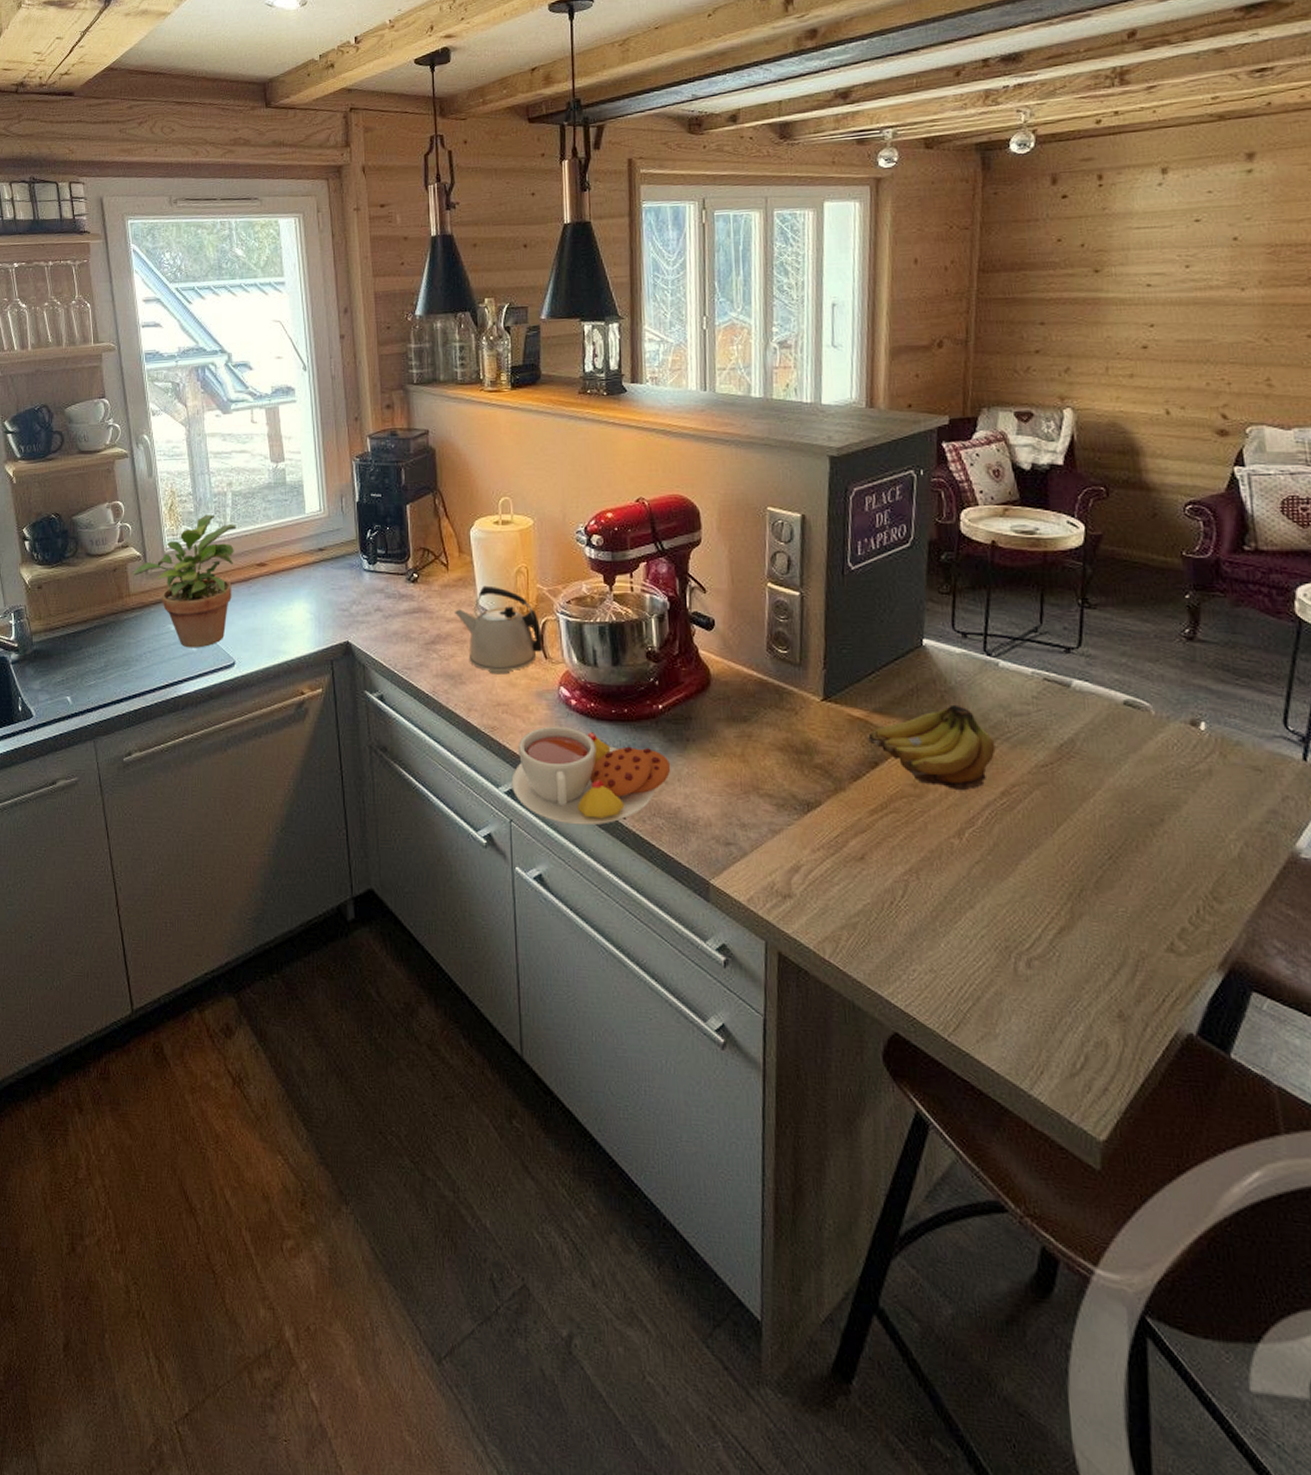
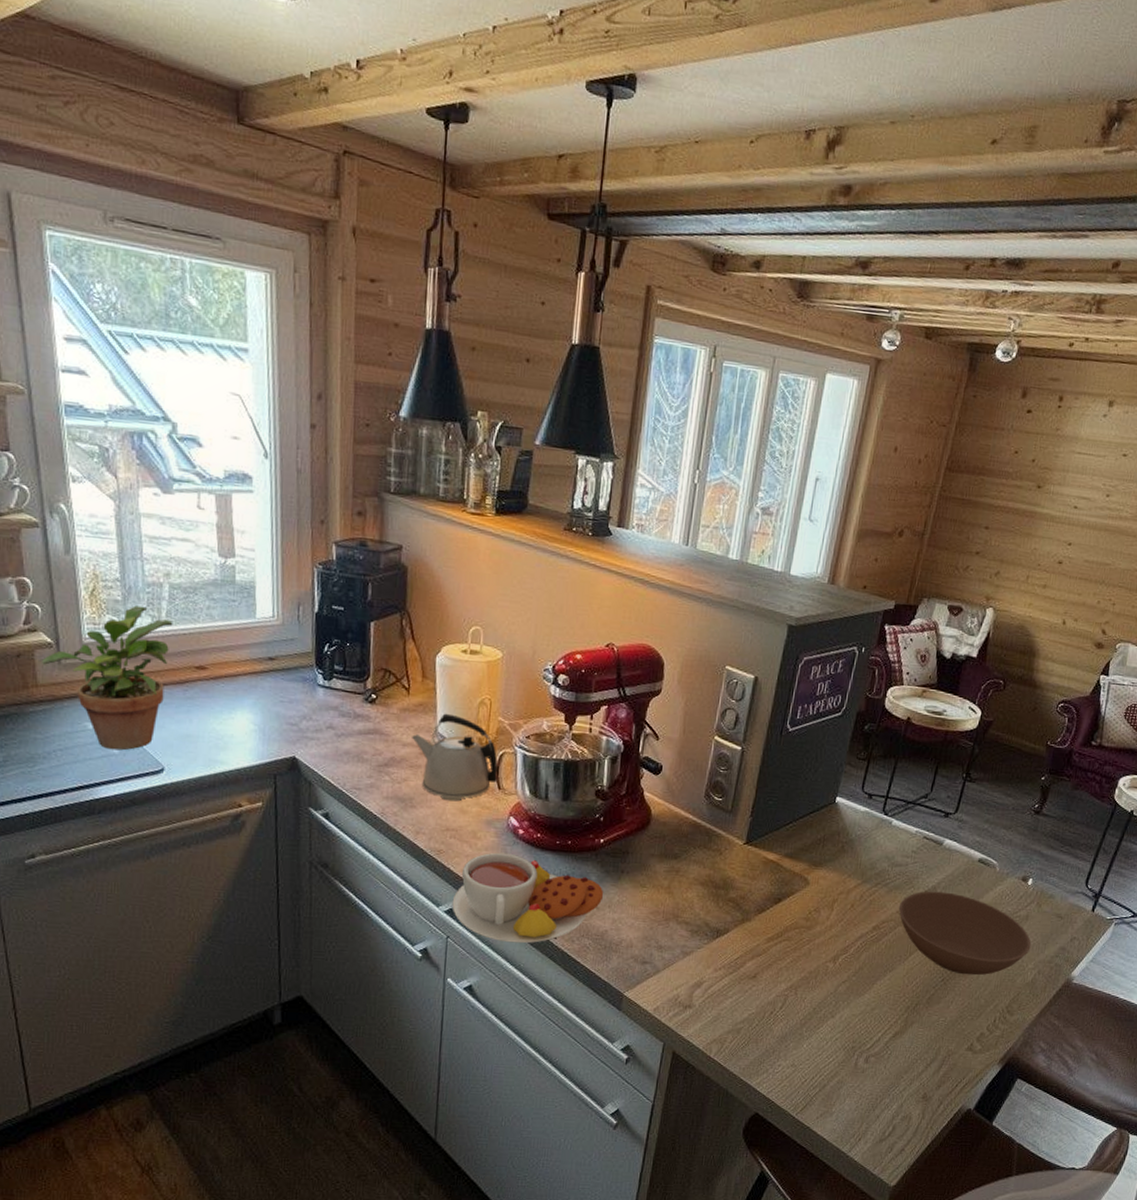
fruit: present [868,704,996,791] -> none [777,854,876,925]
bowl: none [1029,744,1226,851] -> present [898,891,1032,976]

